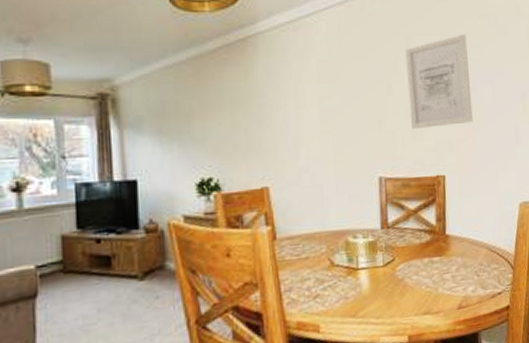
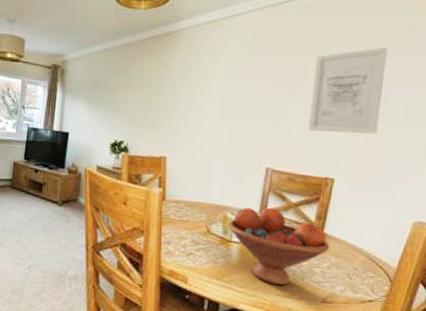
fruit bowl: none [351,220,454,305] -> present [228,207,330,286]

